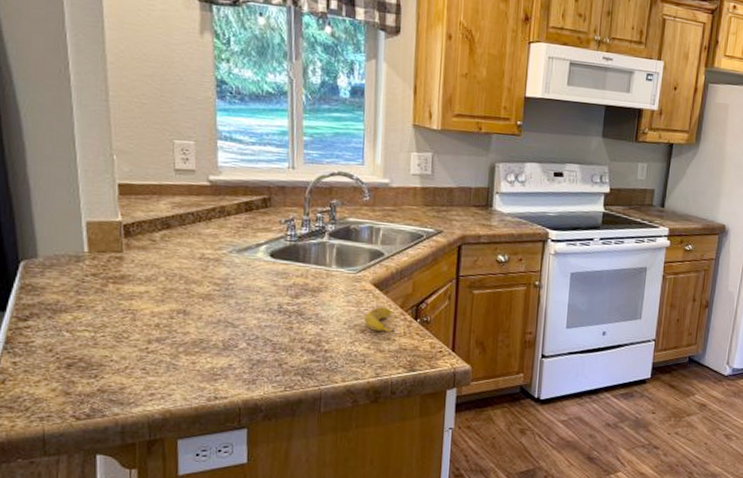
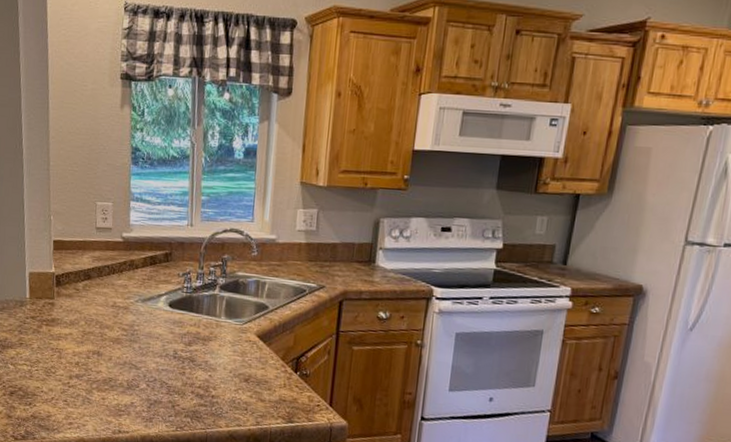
banana: present [364,307,397,333] -> none [248,358,277,384]

